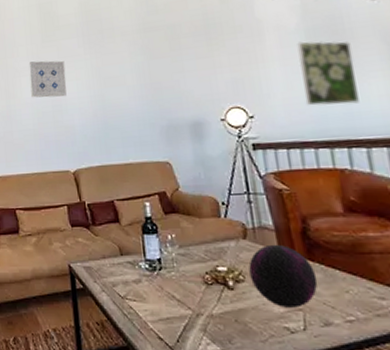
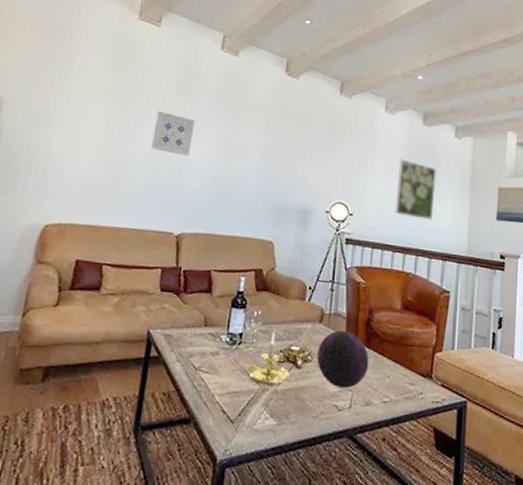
candle holder: none [171,253,223,309] -> present [245,331,290,386]

